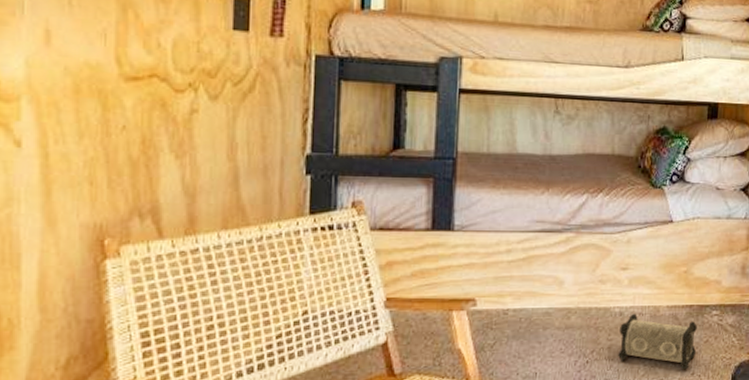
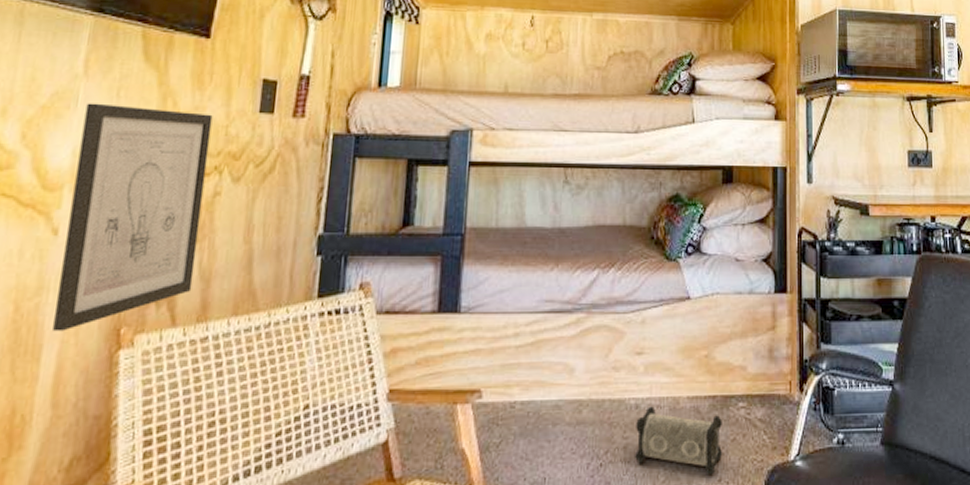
wall art: none [30,10,181,241] -> present [53,103,213,332]

